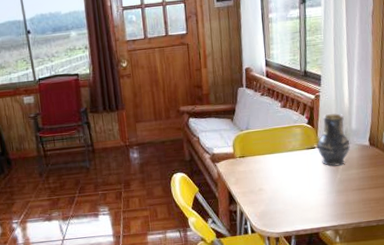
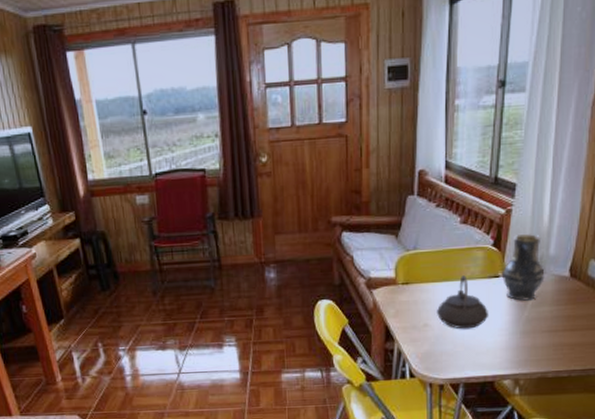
teapot: none [268,148,310,192] -> present [437,275,490,329]

